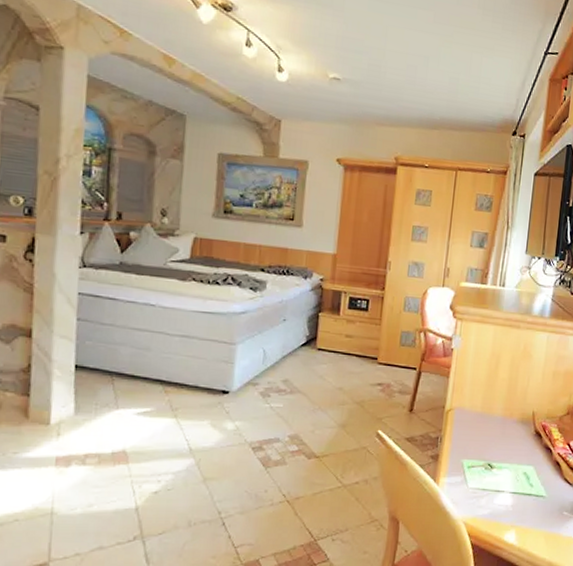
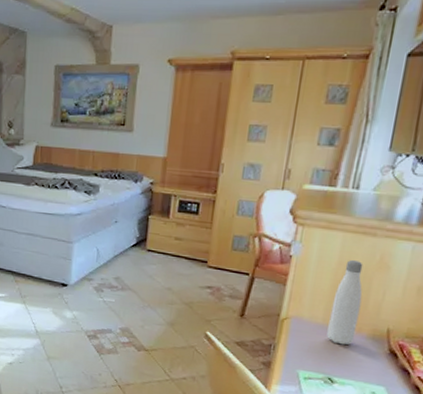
water bottle: none [485,350,512,431] -> present [327,259,363,345]

